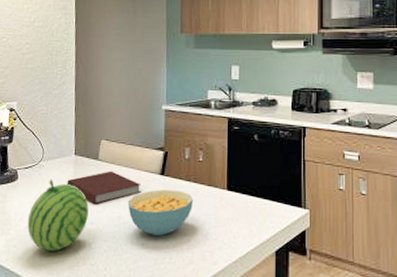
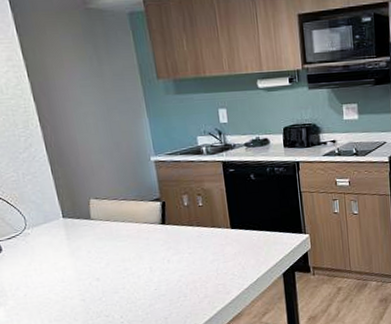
fruit: present [27,179,89,251] -> none [24,245,93,313]
notebook: present [67,170,142,204] -> none [60,227,144,262]
cereal bowl: present [127,190,193,236] -> none [131,236,200,280]

